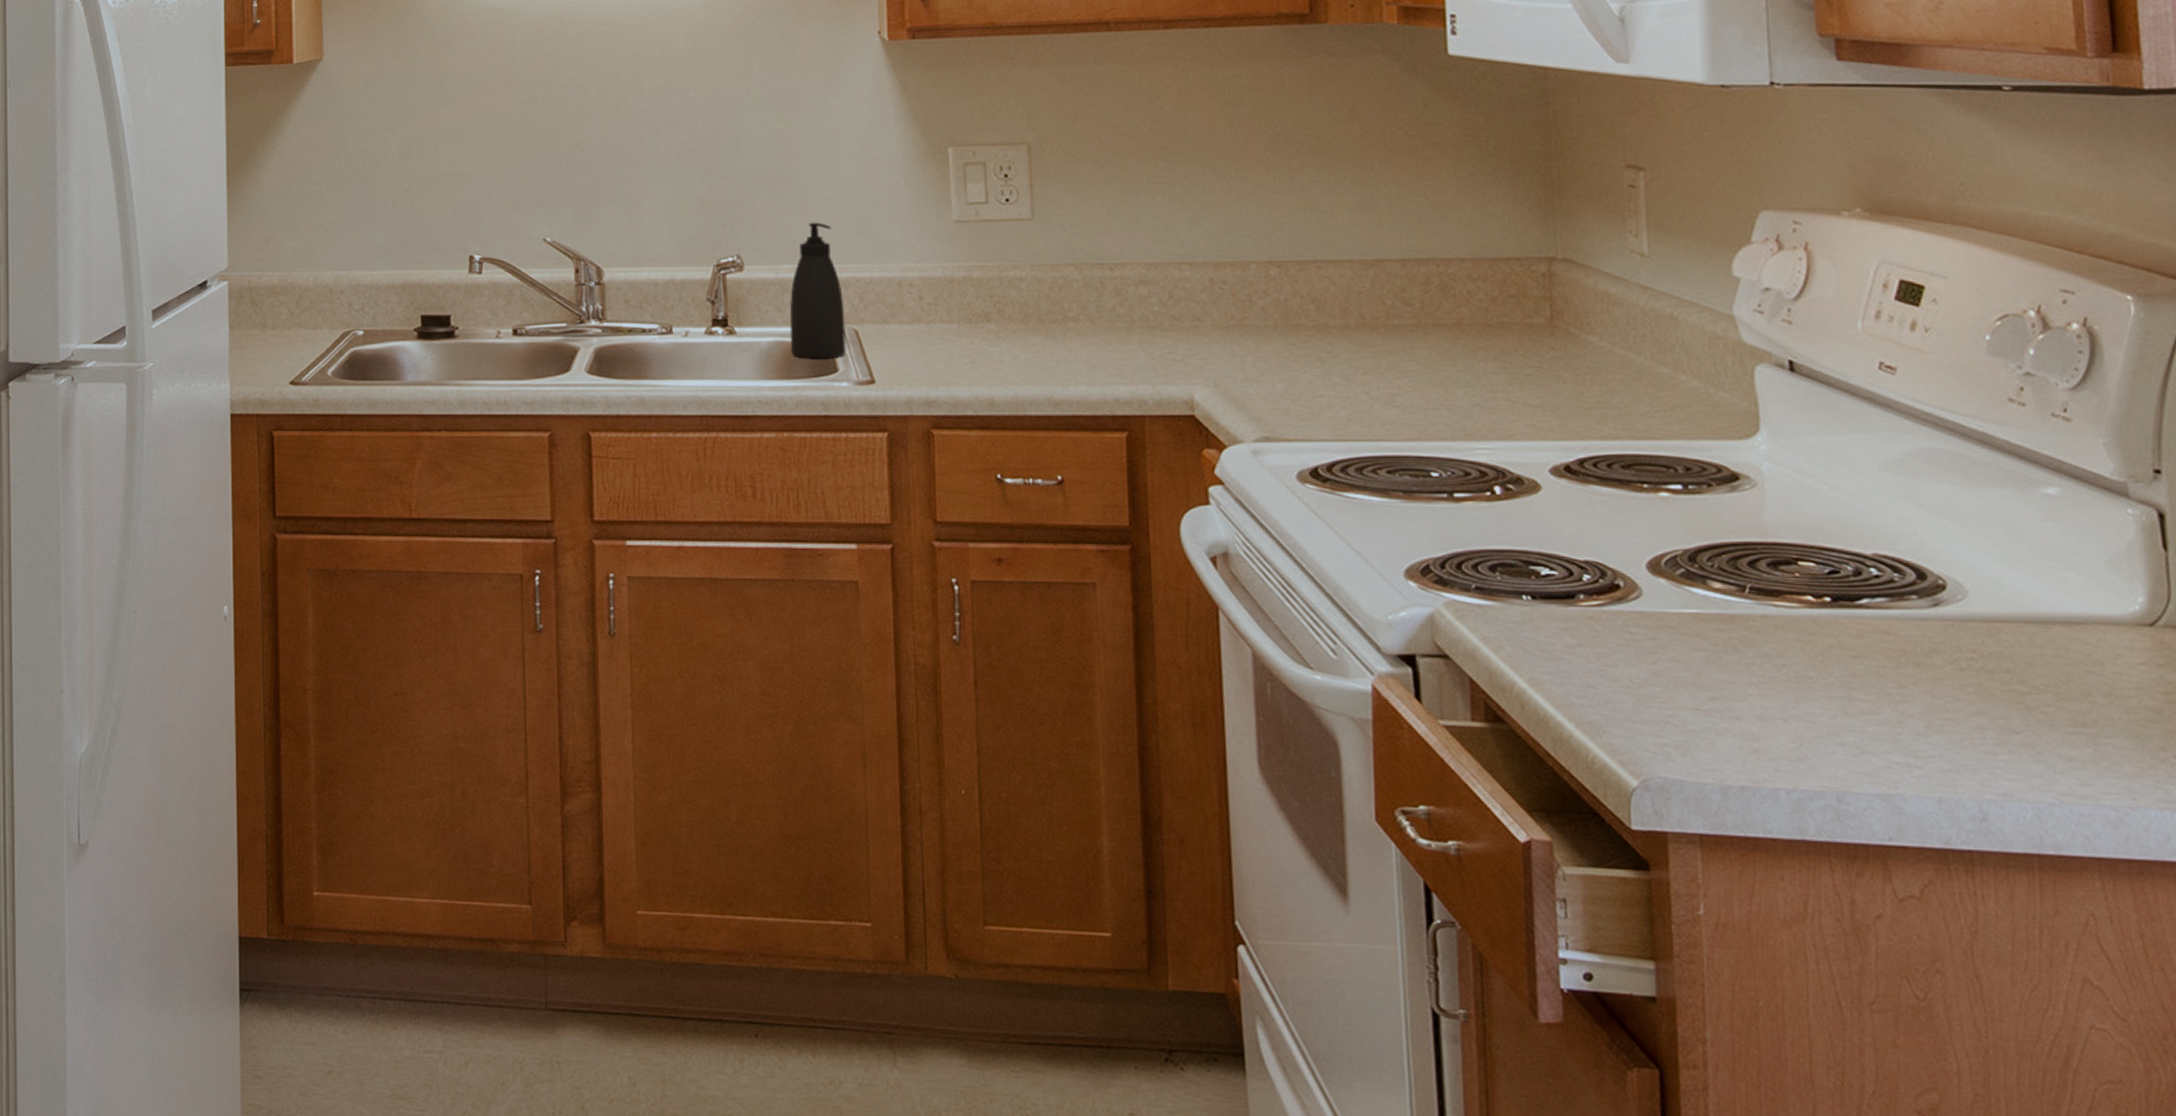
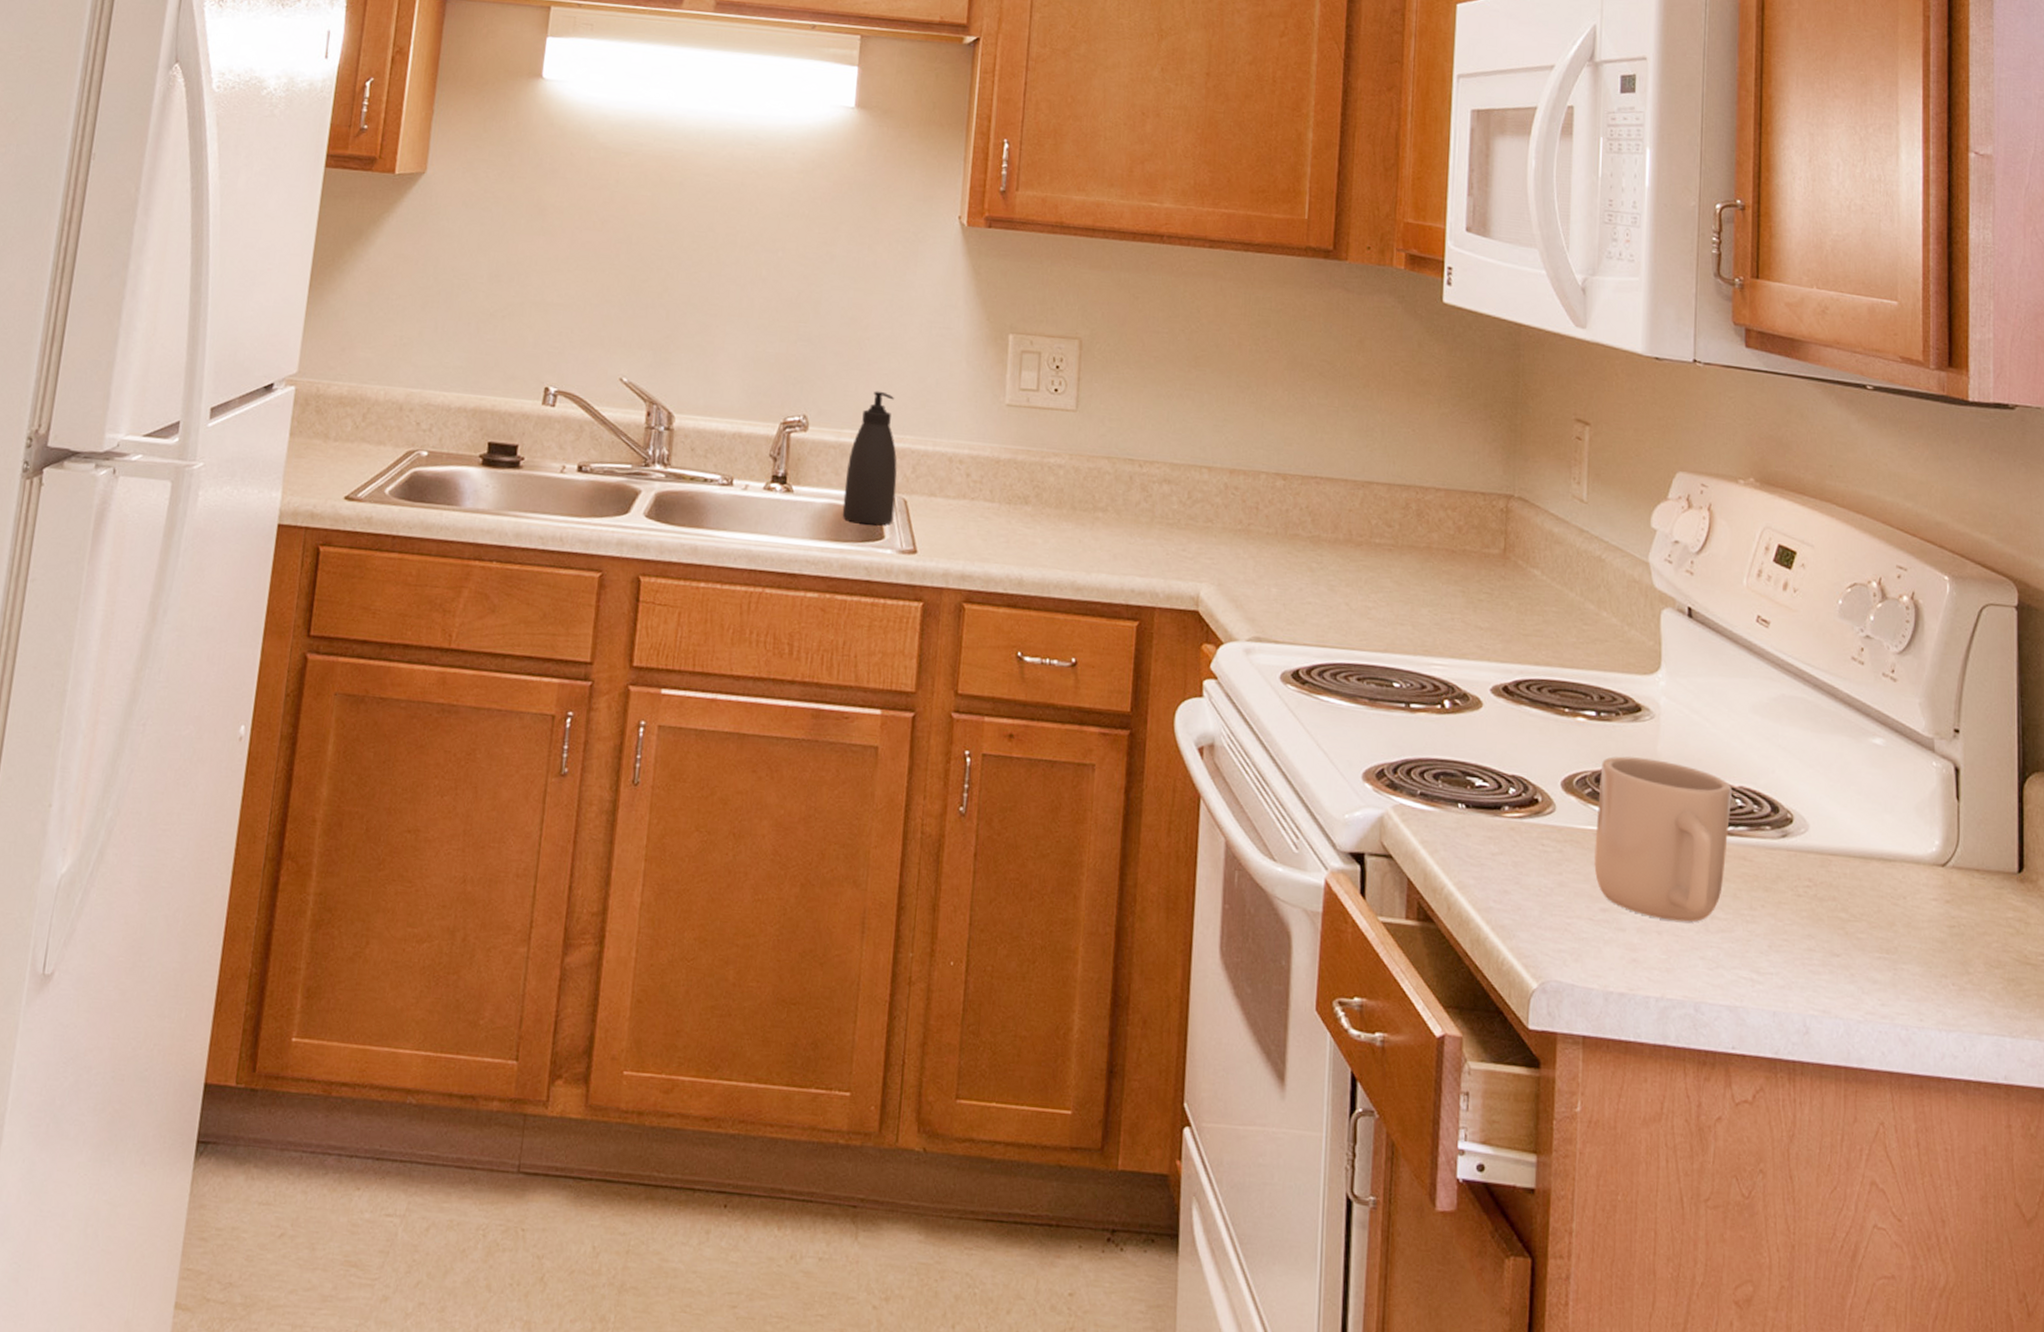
mug: none [1694,531,1864,706] -> present [1594,756,1732,922]

